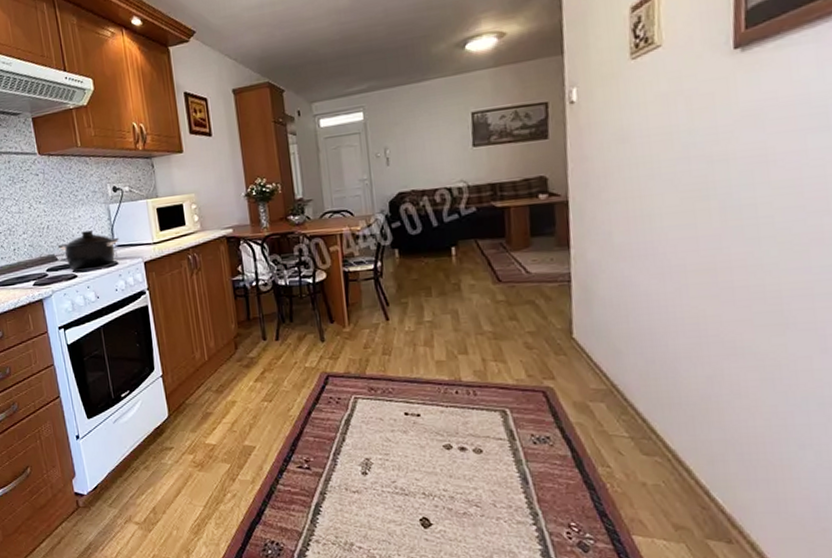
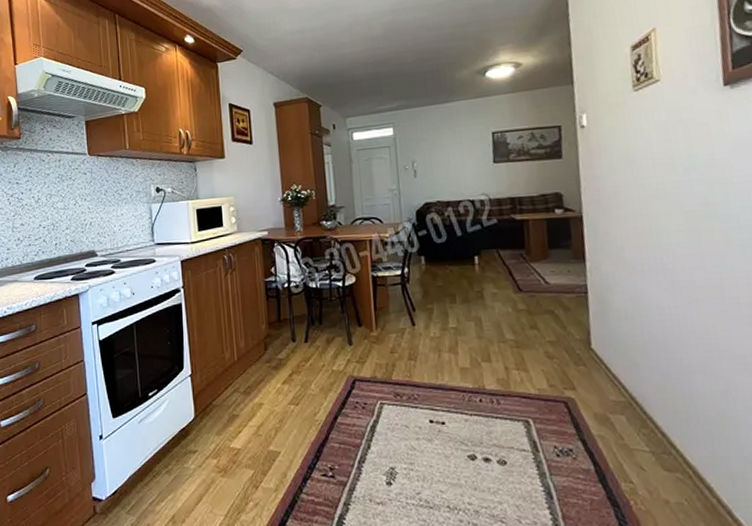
saucepan: present [58,230,119,270] -> none [99,228,158,266]

